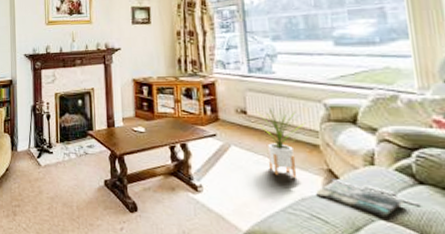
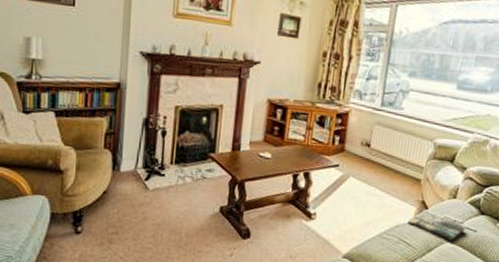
house plant: present [255,105,306,177] -> none [376,140,416,207]

